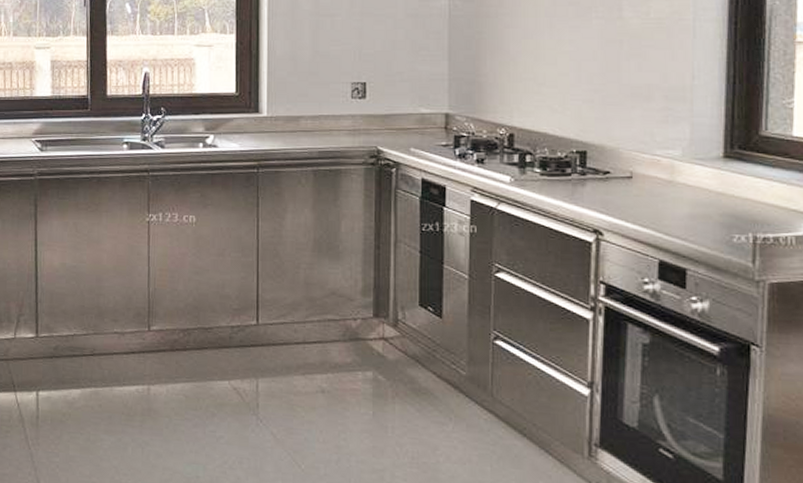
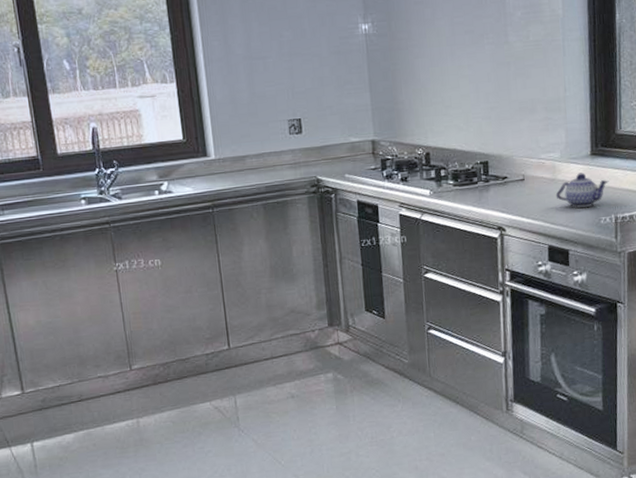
teapot: none [672,177,747,220] -> present [555,172,609,208]

